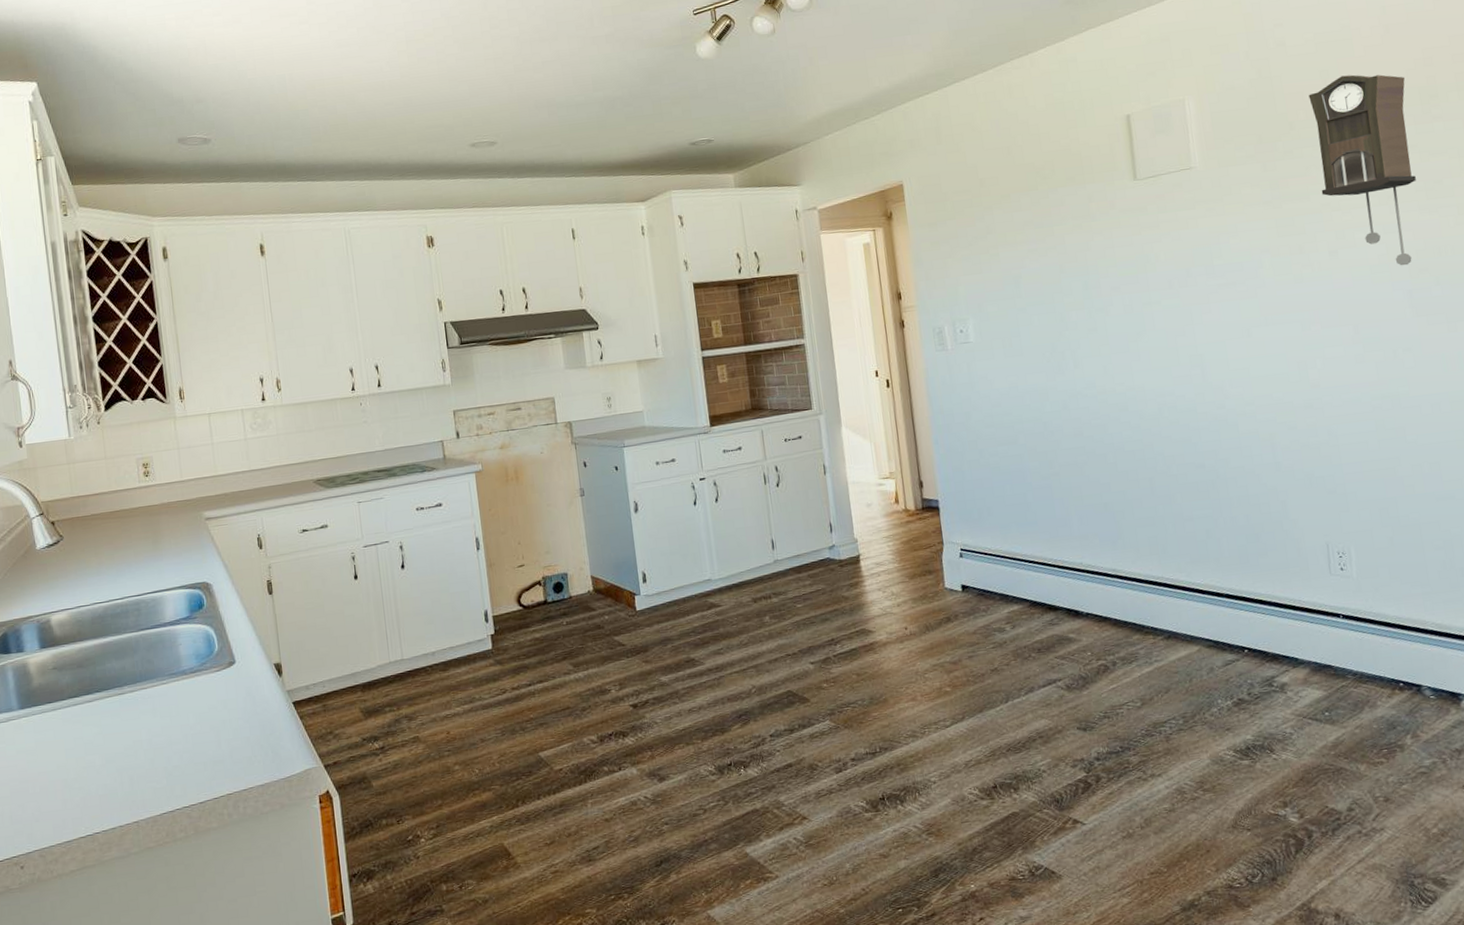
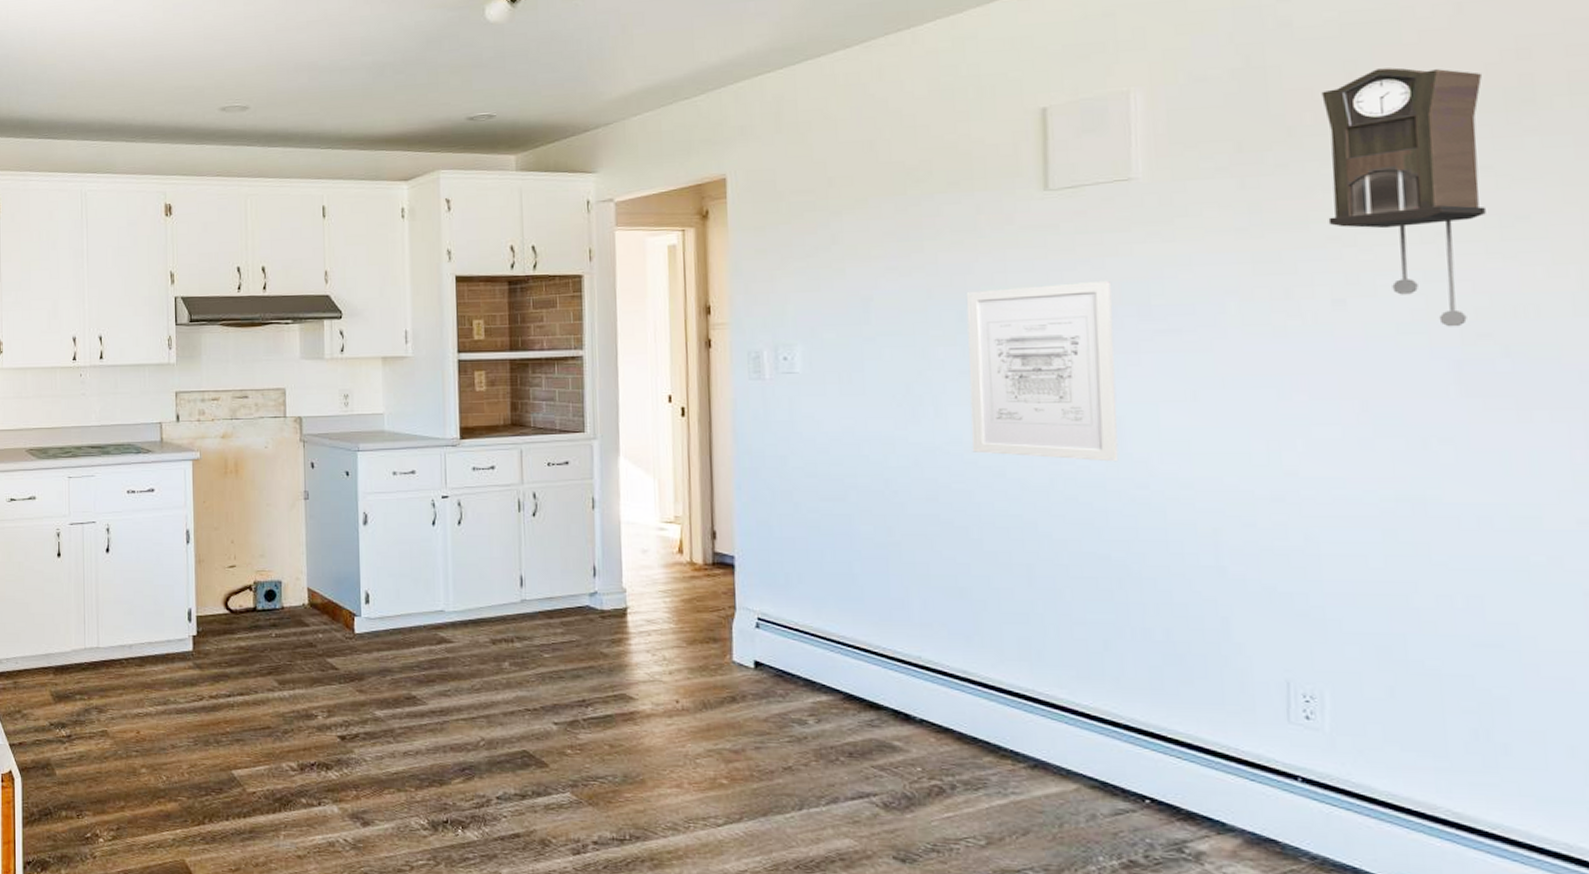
wall art: none [1087,248,1204,394] -> present [965,280,1119,462]

